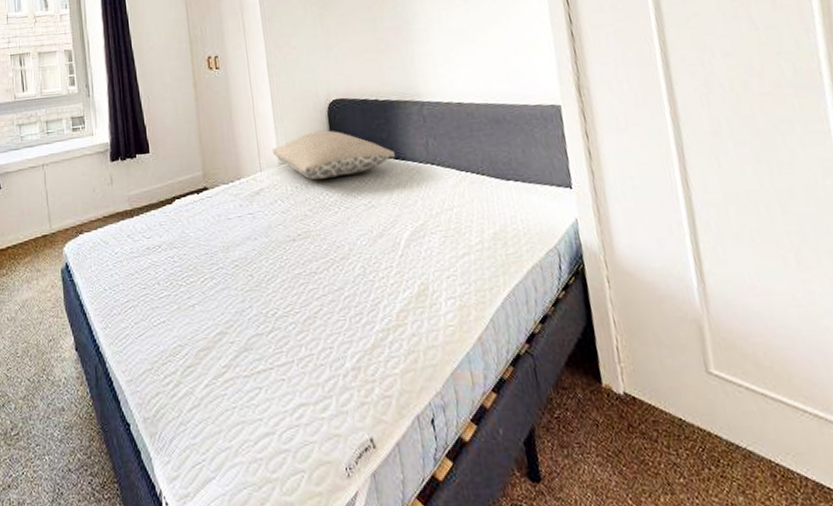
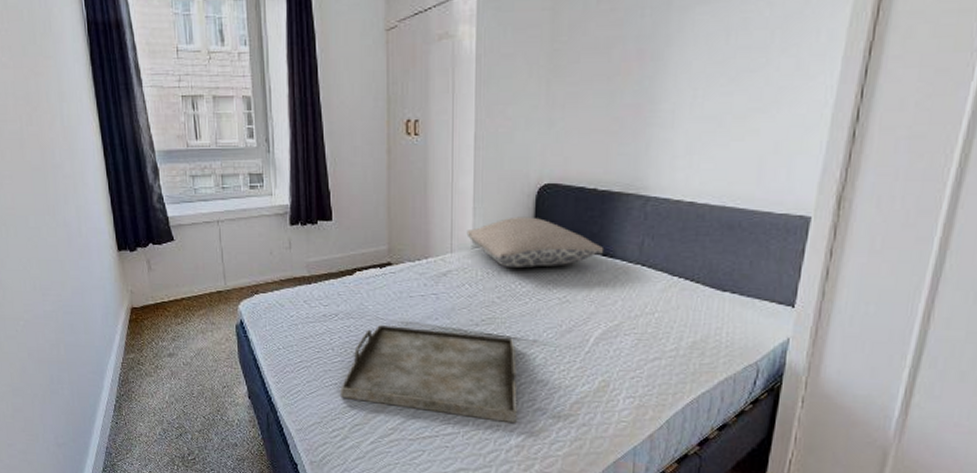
serving tray: none [169,249,348,343] -> present [340,325,517,423]

